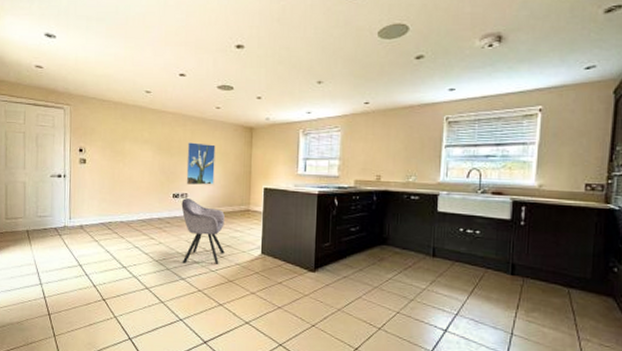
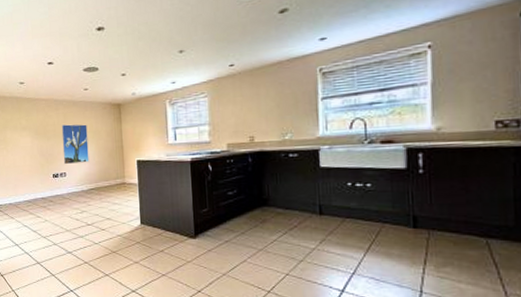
chair: present [181,198,225,264] -> none [61,177,106,238]

